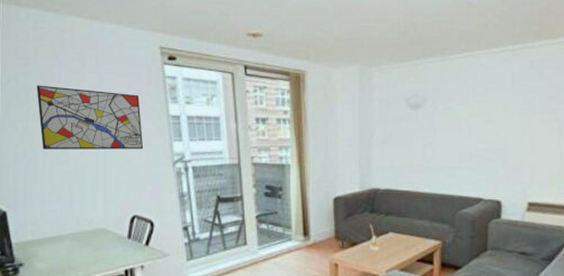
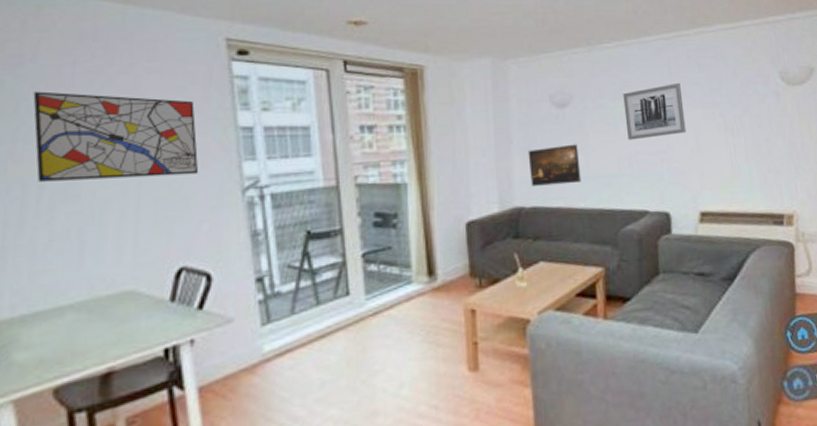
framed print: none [385,140,428,172] -> present [528,144,581,186]
wall art: none [469,90,523,139] -> present [623,82,686,140]

